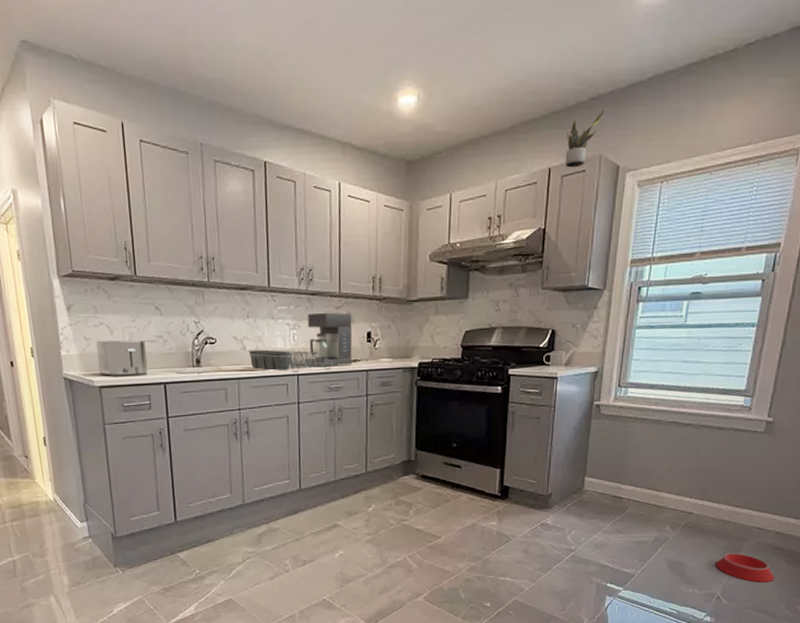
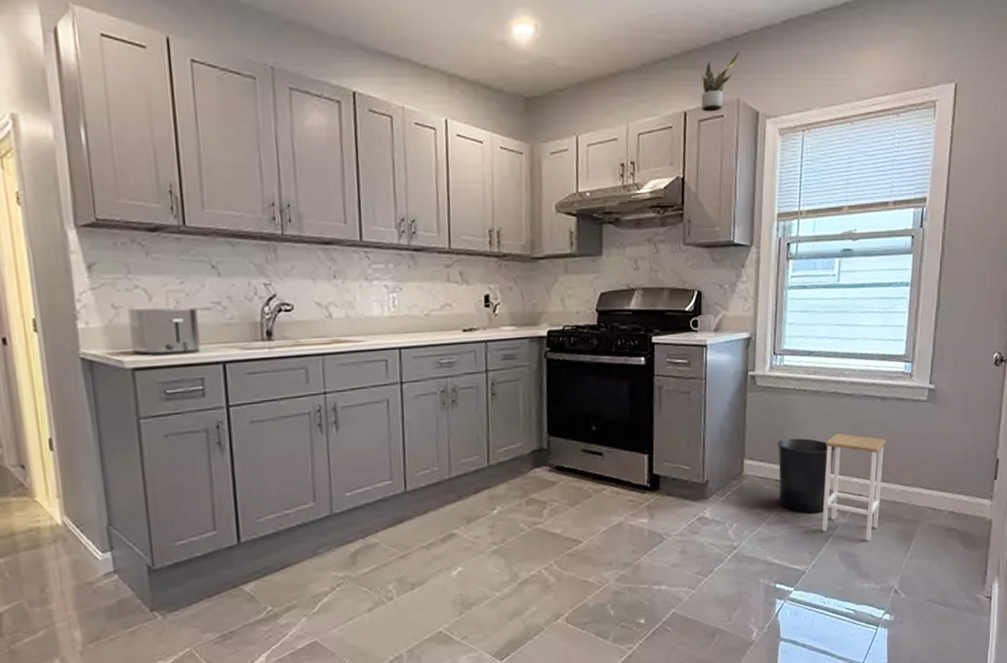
dish rack: present [248,349,334,373] -> none [336,317,445,347]
coffee maker: present [305,312,353,366] -> none [408,271,468,336]
waste bin: none [615,460,671,526] -> present [777,438,835,514]
step stool: none [652,458,720,553] -> present [821,433,886,541]
pet bowl: present [716,552,775,582] -> none [890,537,952,570]

